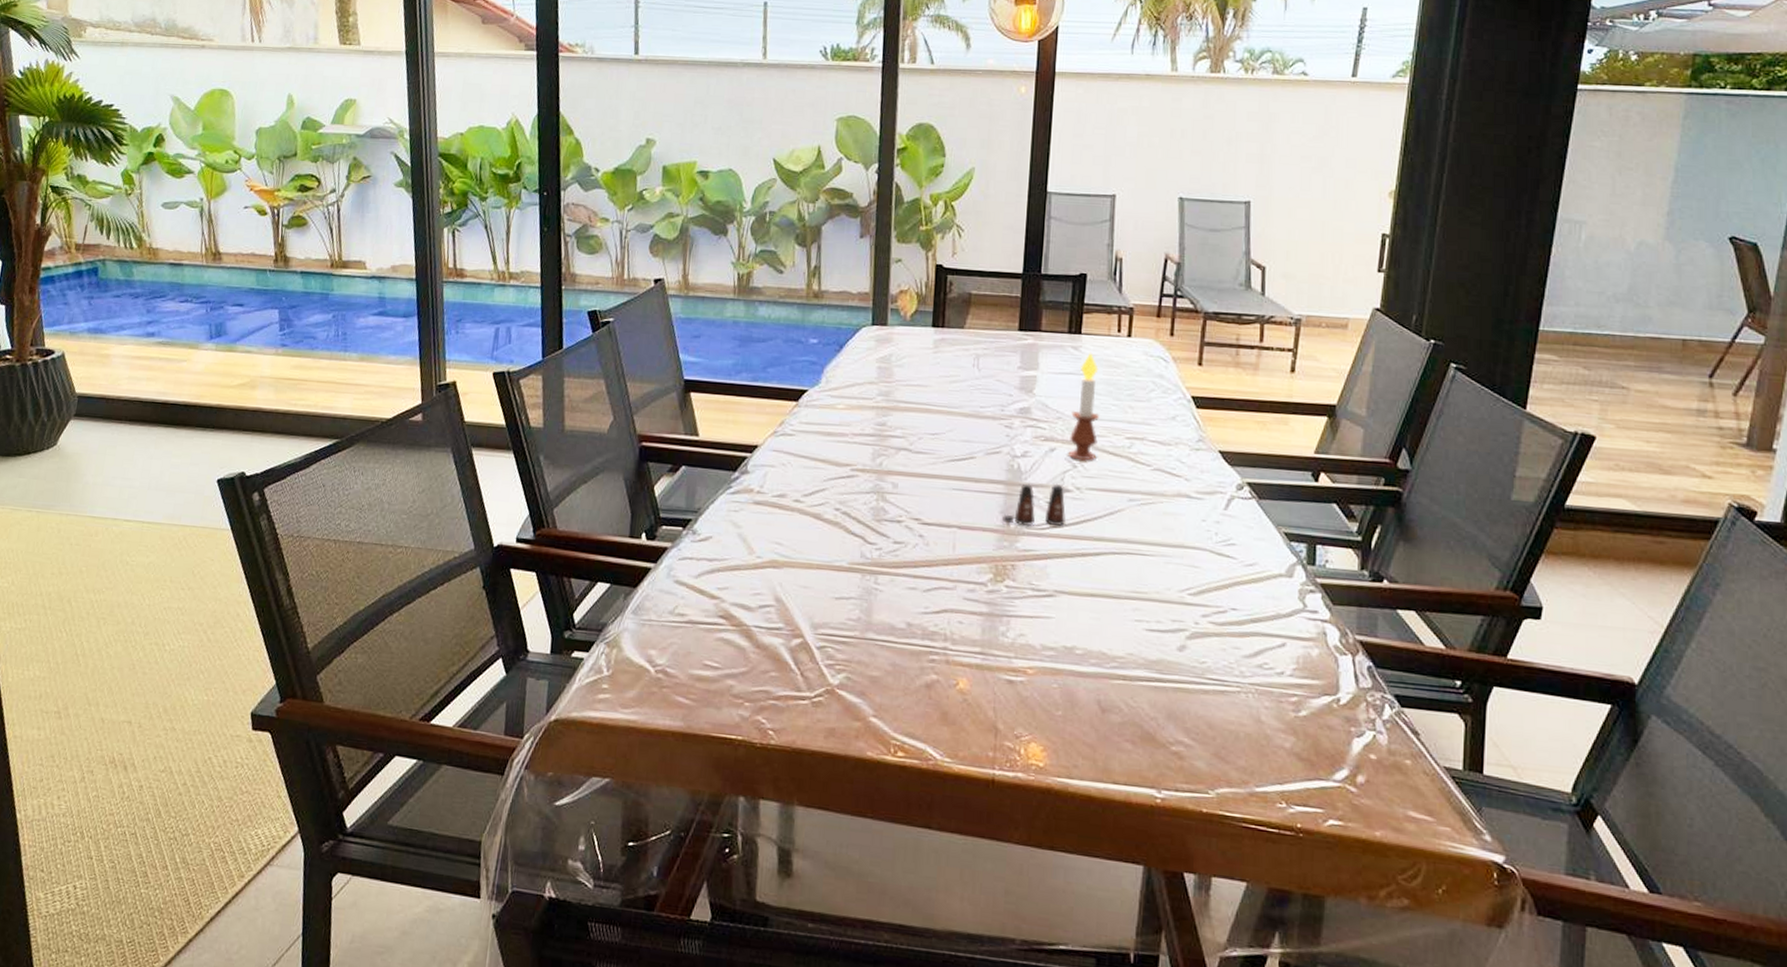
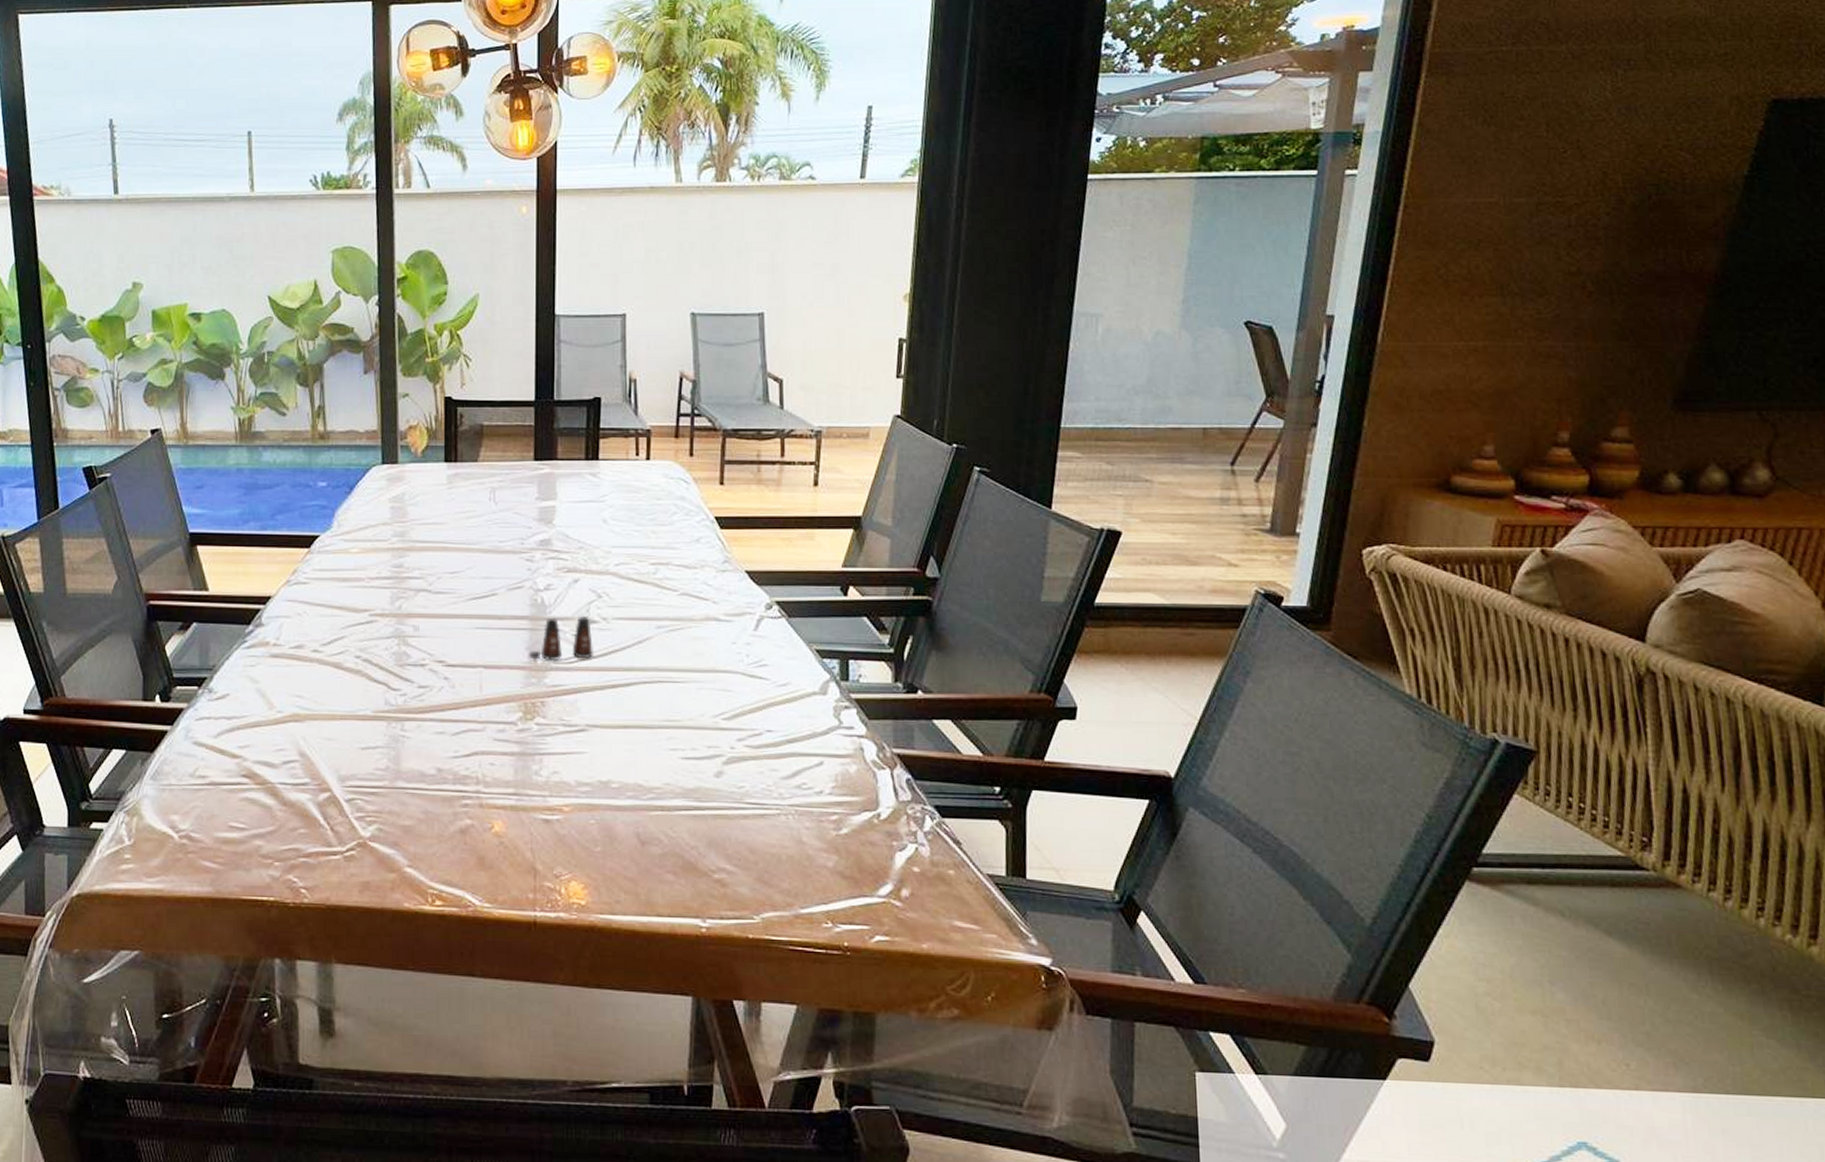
candle: present [1069,352,1100,461] -> none [593,477,623,590]

